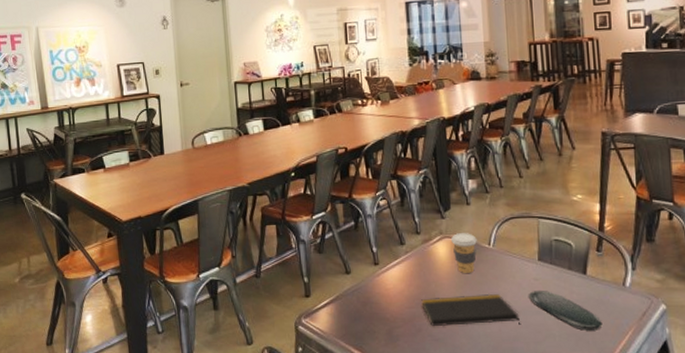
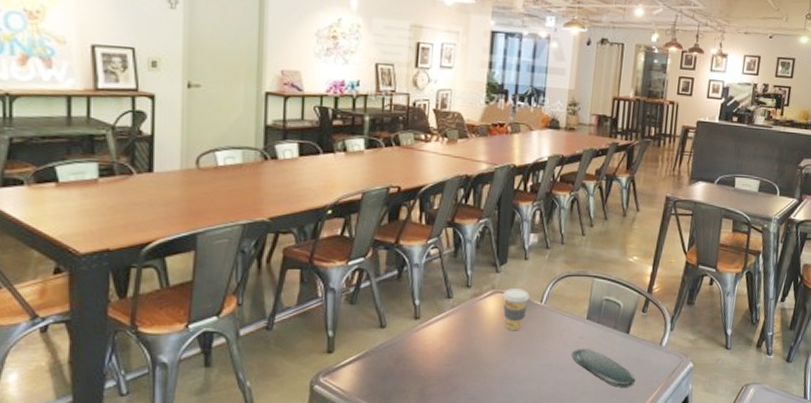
notepad: present [421,293,521,327] -> none [461,351,560,385]

